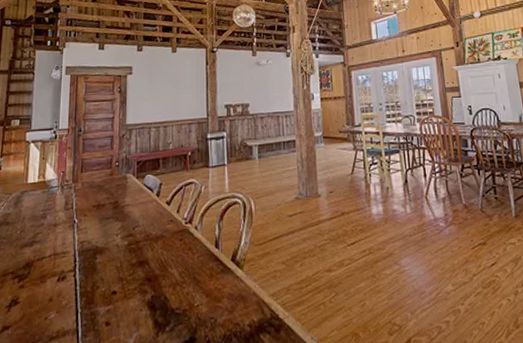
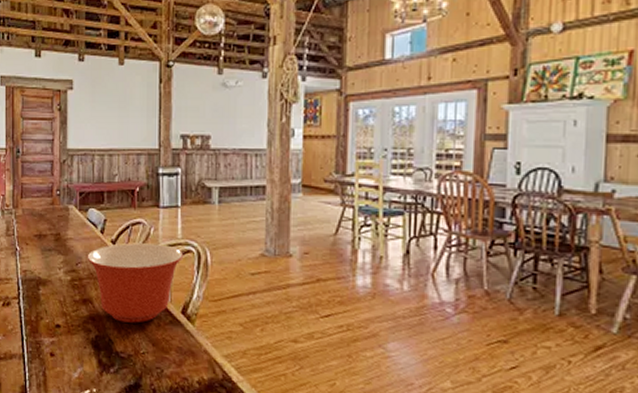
mixing bowl: none [143,199,232,278] -> present [87,242,184,323]

